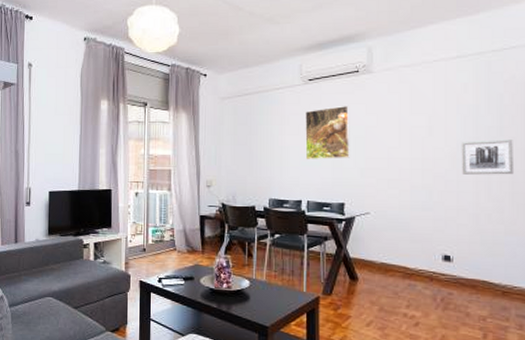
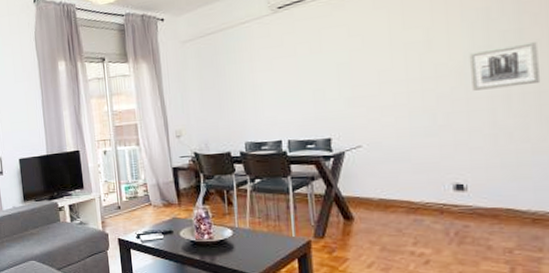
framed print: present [305,105,350,160] -> none [277,29,333,97]

